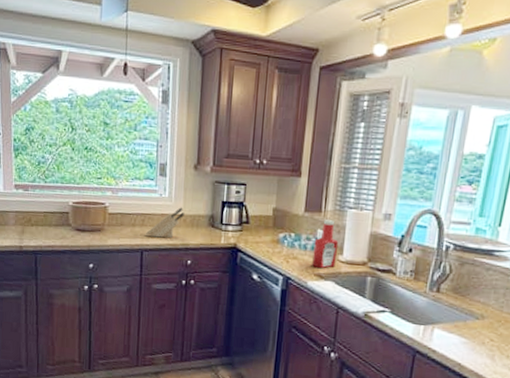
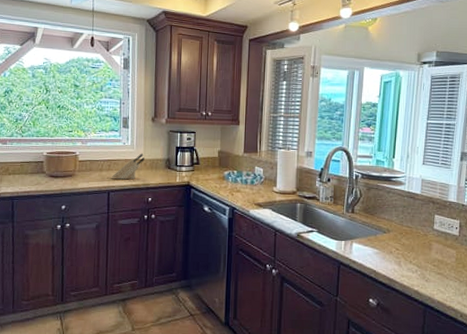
ketchup bottle: present [312,220,339,269] -> none [252,158,273,199]

